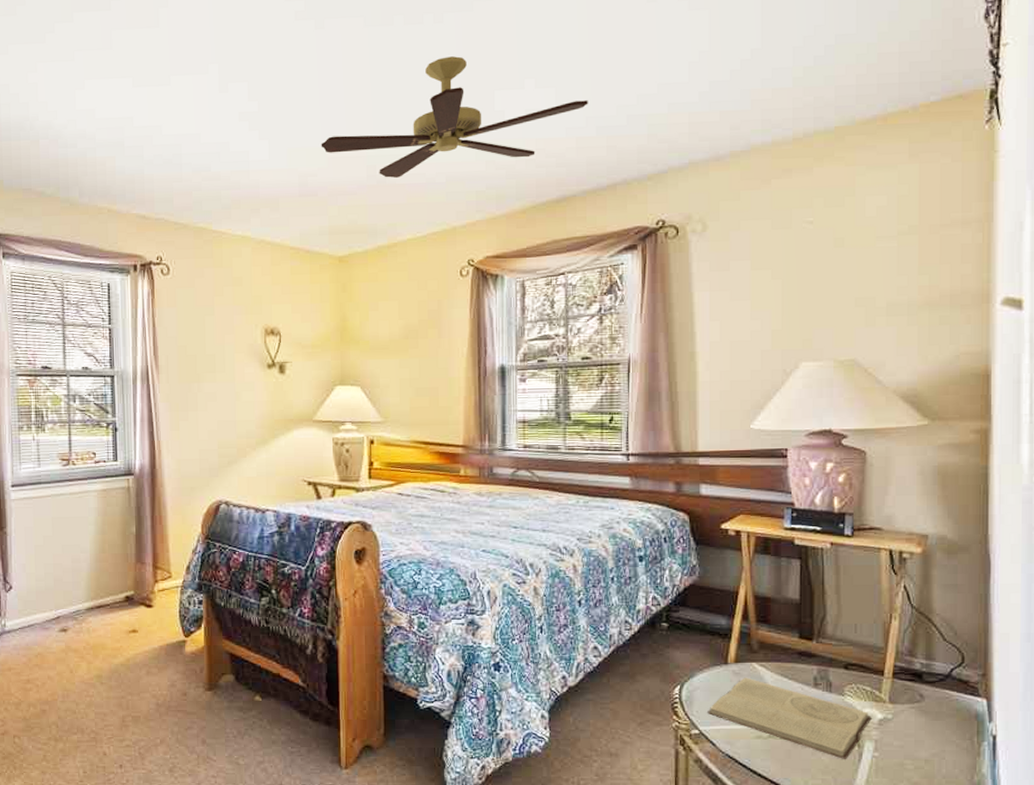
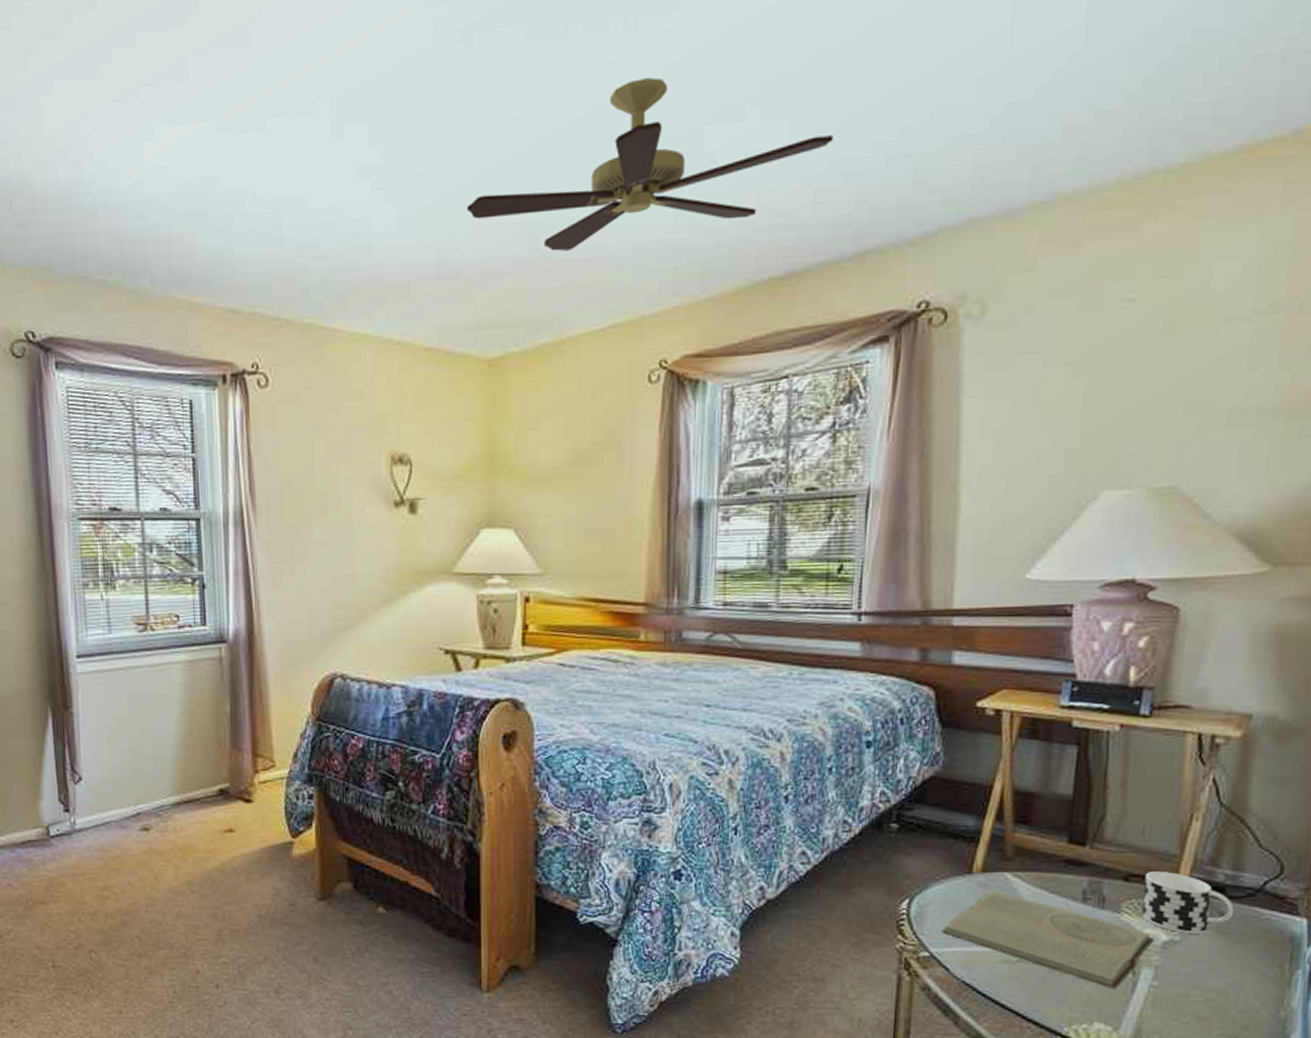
cup: none [860,661,930,712] -> present [1141,872,1234,934]

